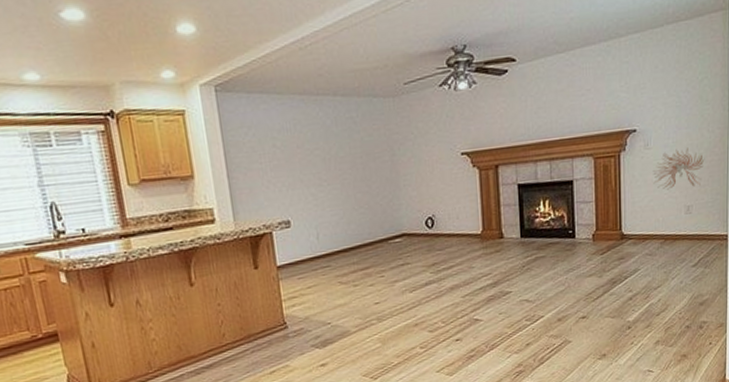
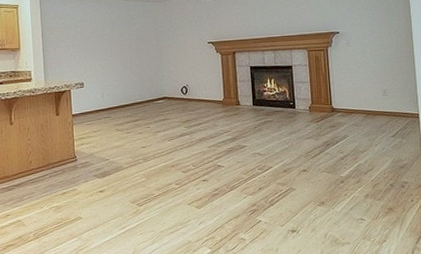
wall sculpture: present [653,148,705,190] -> none [354,47,395,77]

